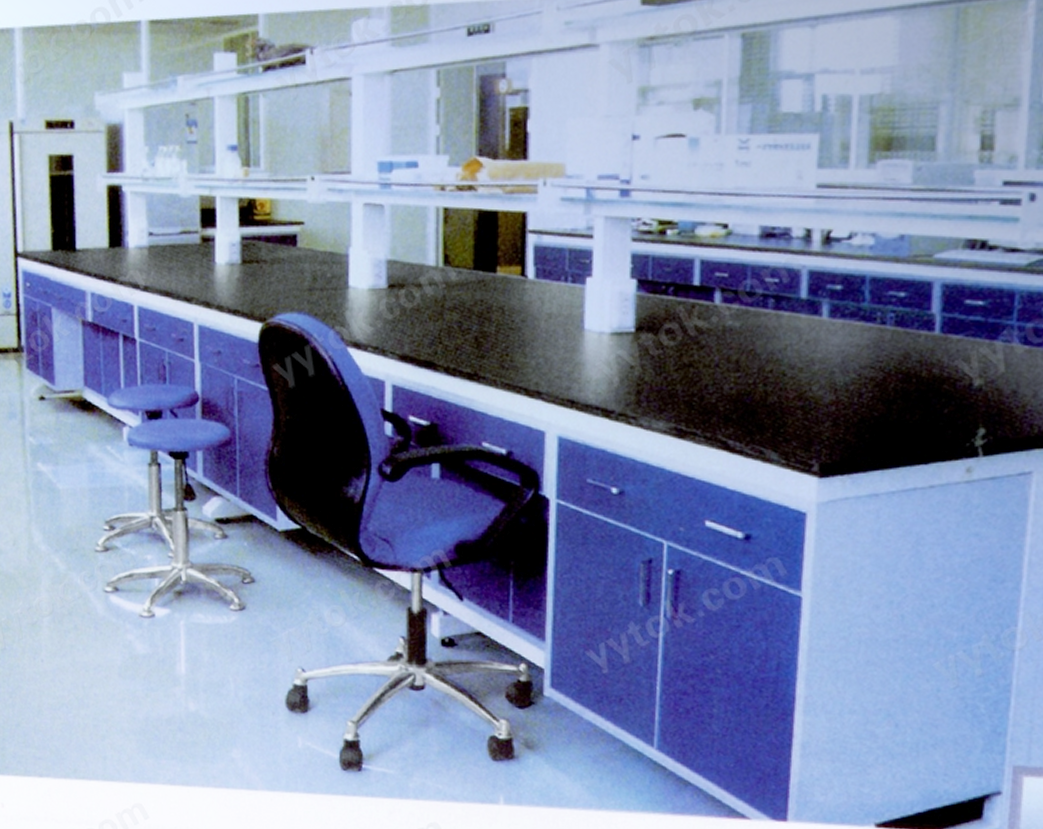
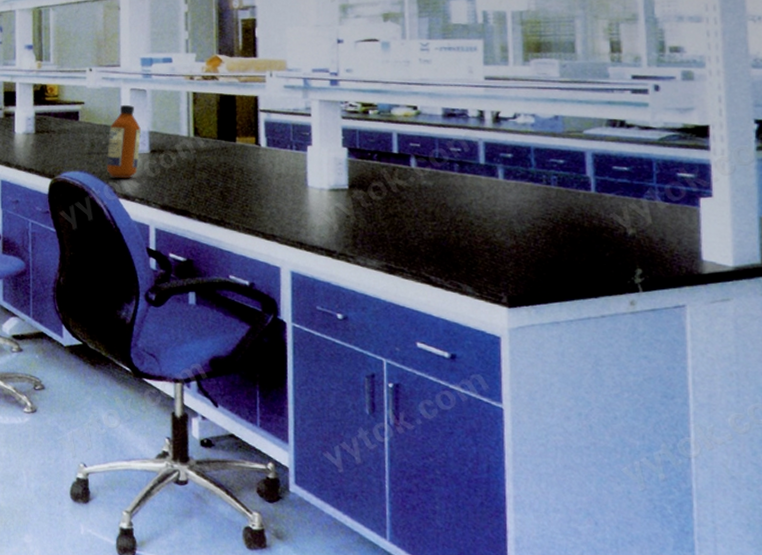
bottle: none [331,224,378,322] -> present [106,104,142,179]

